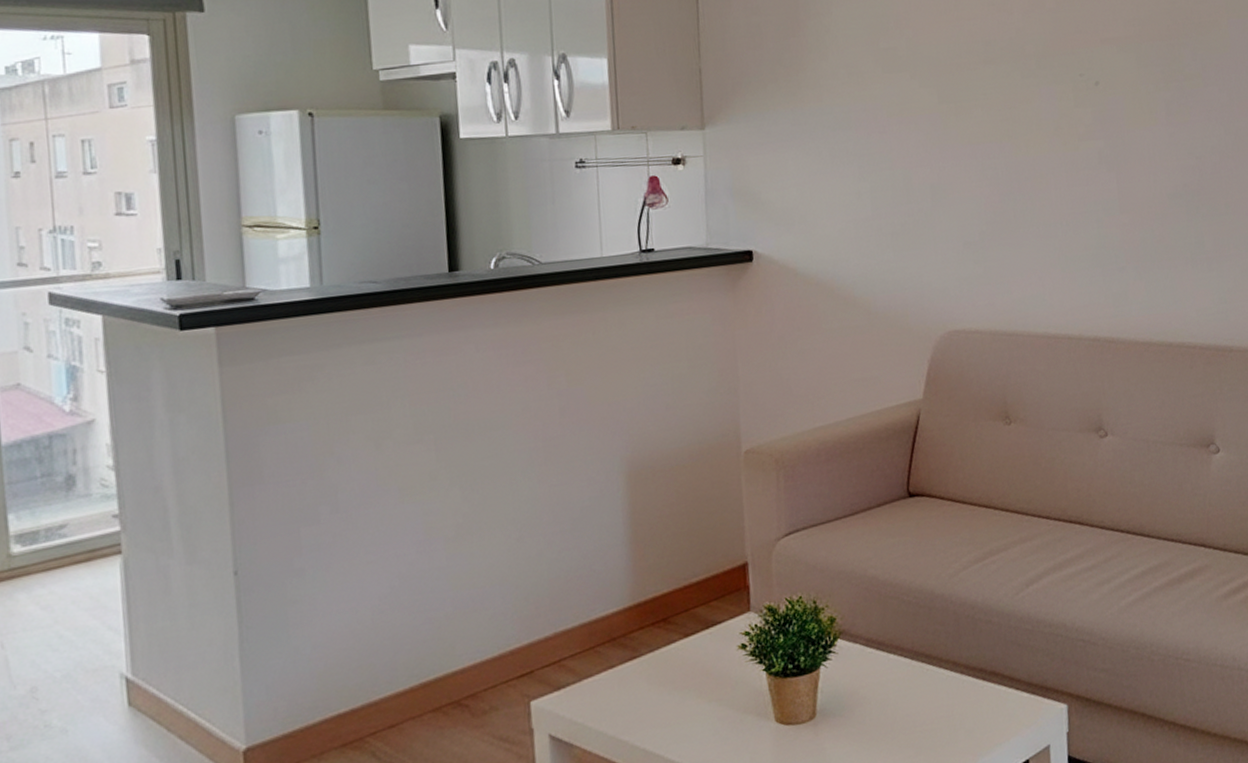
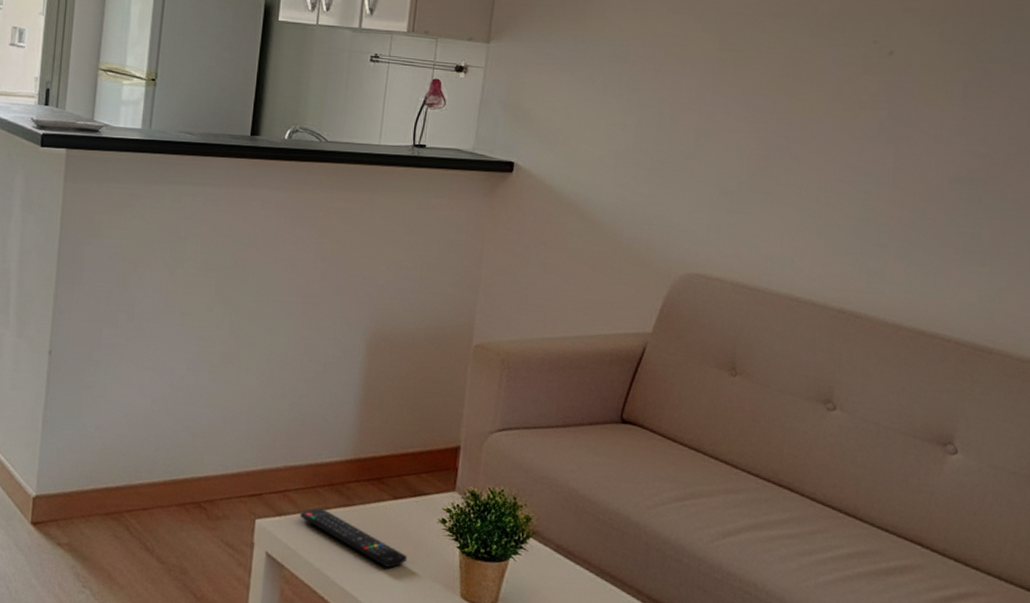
remote control: none [582,668,712,713] -> present [300,508,408,568]

